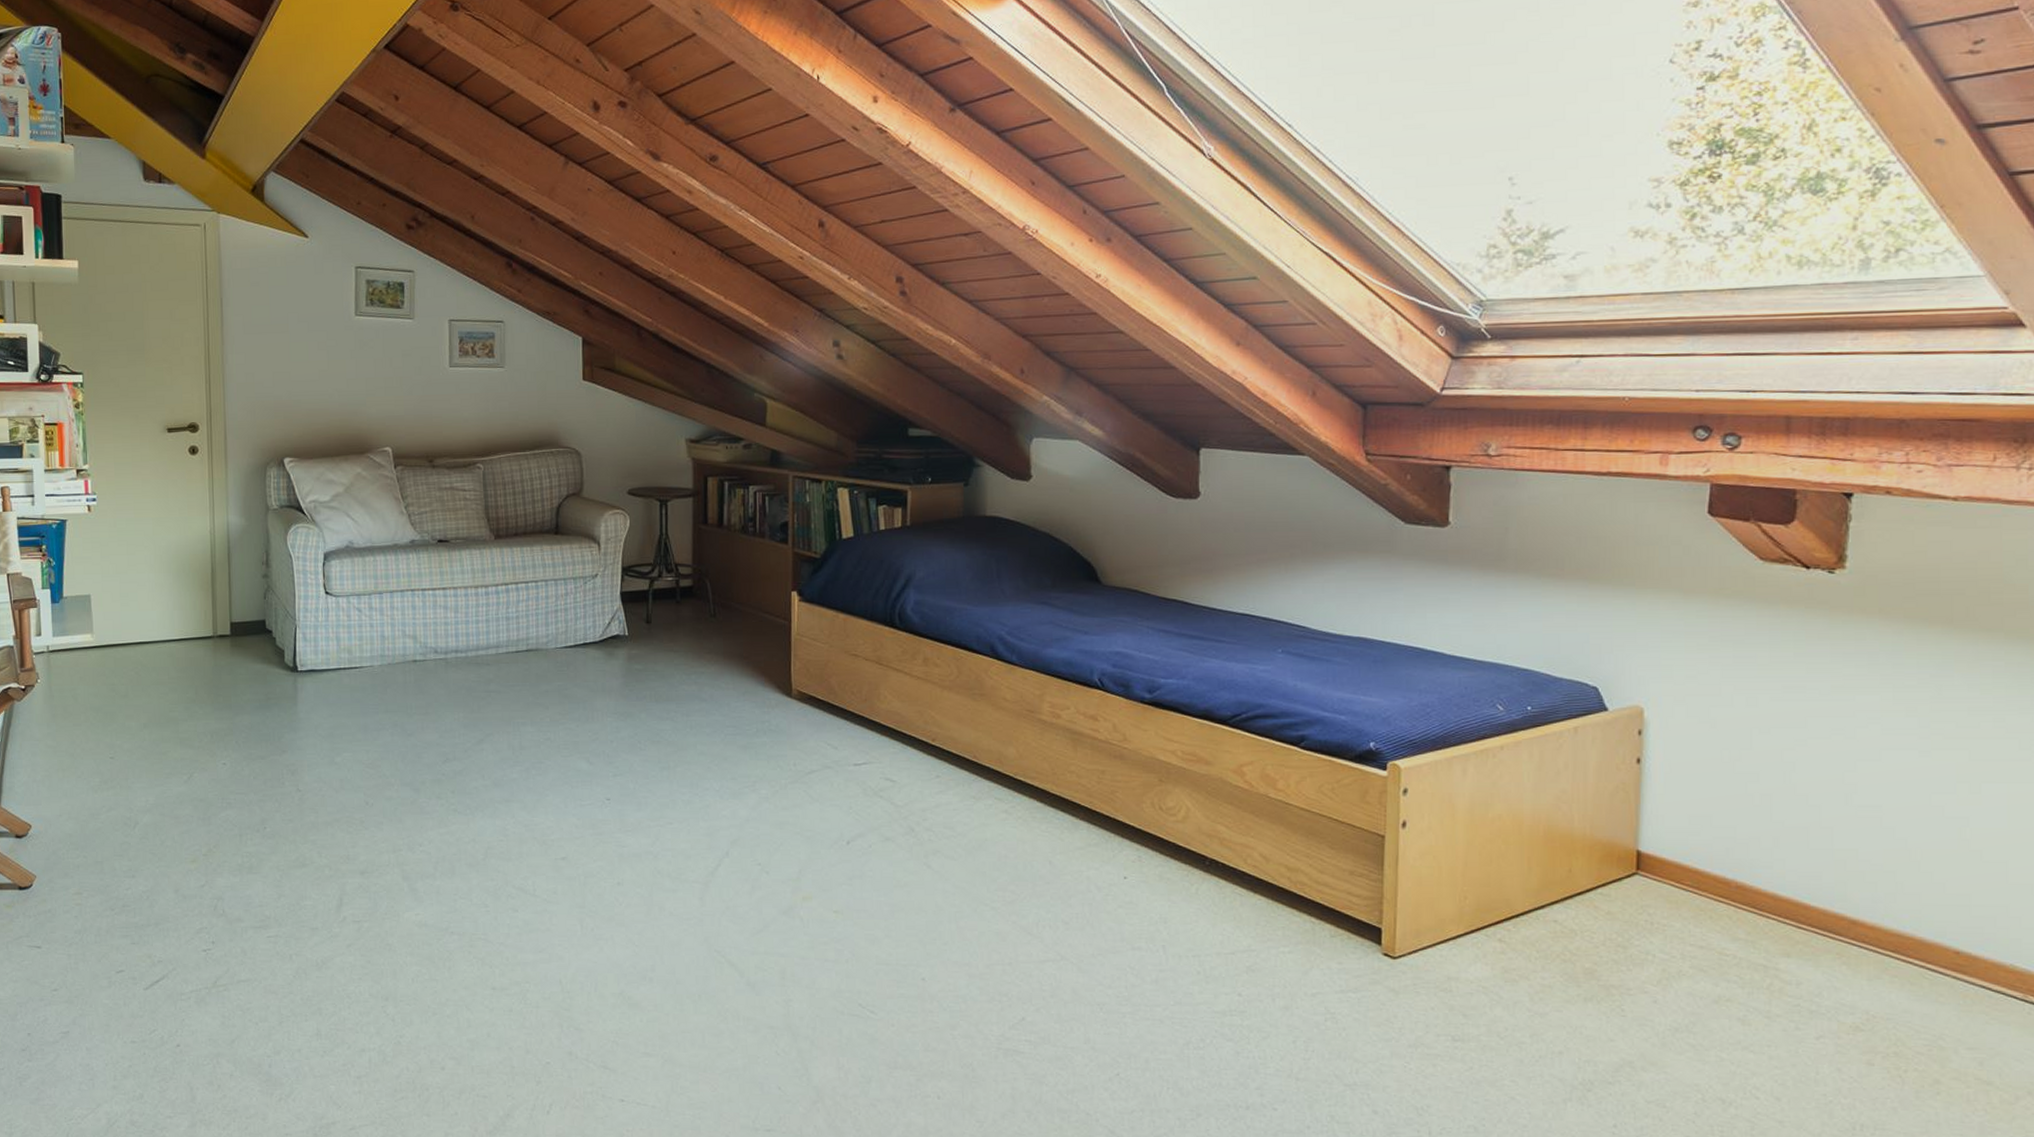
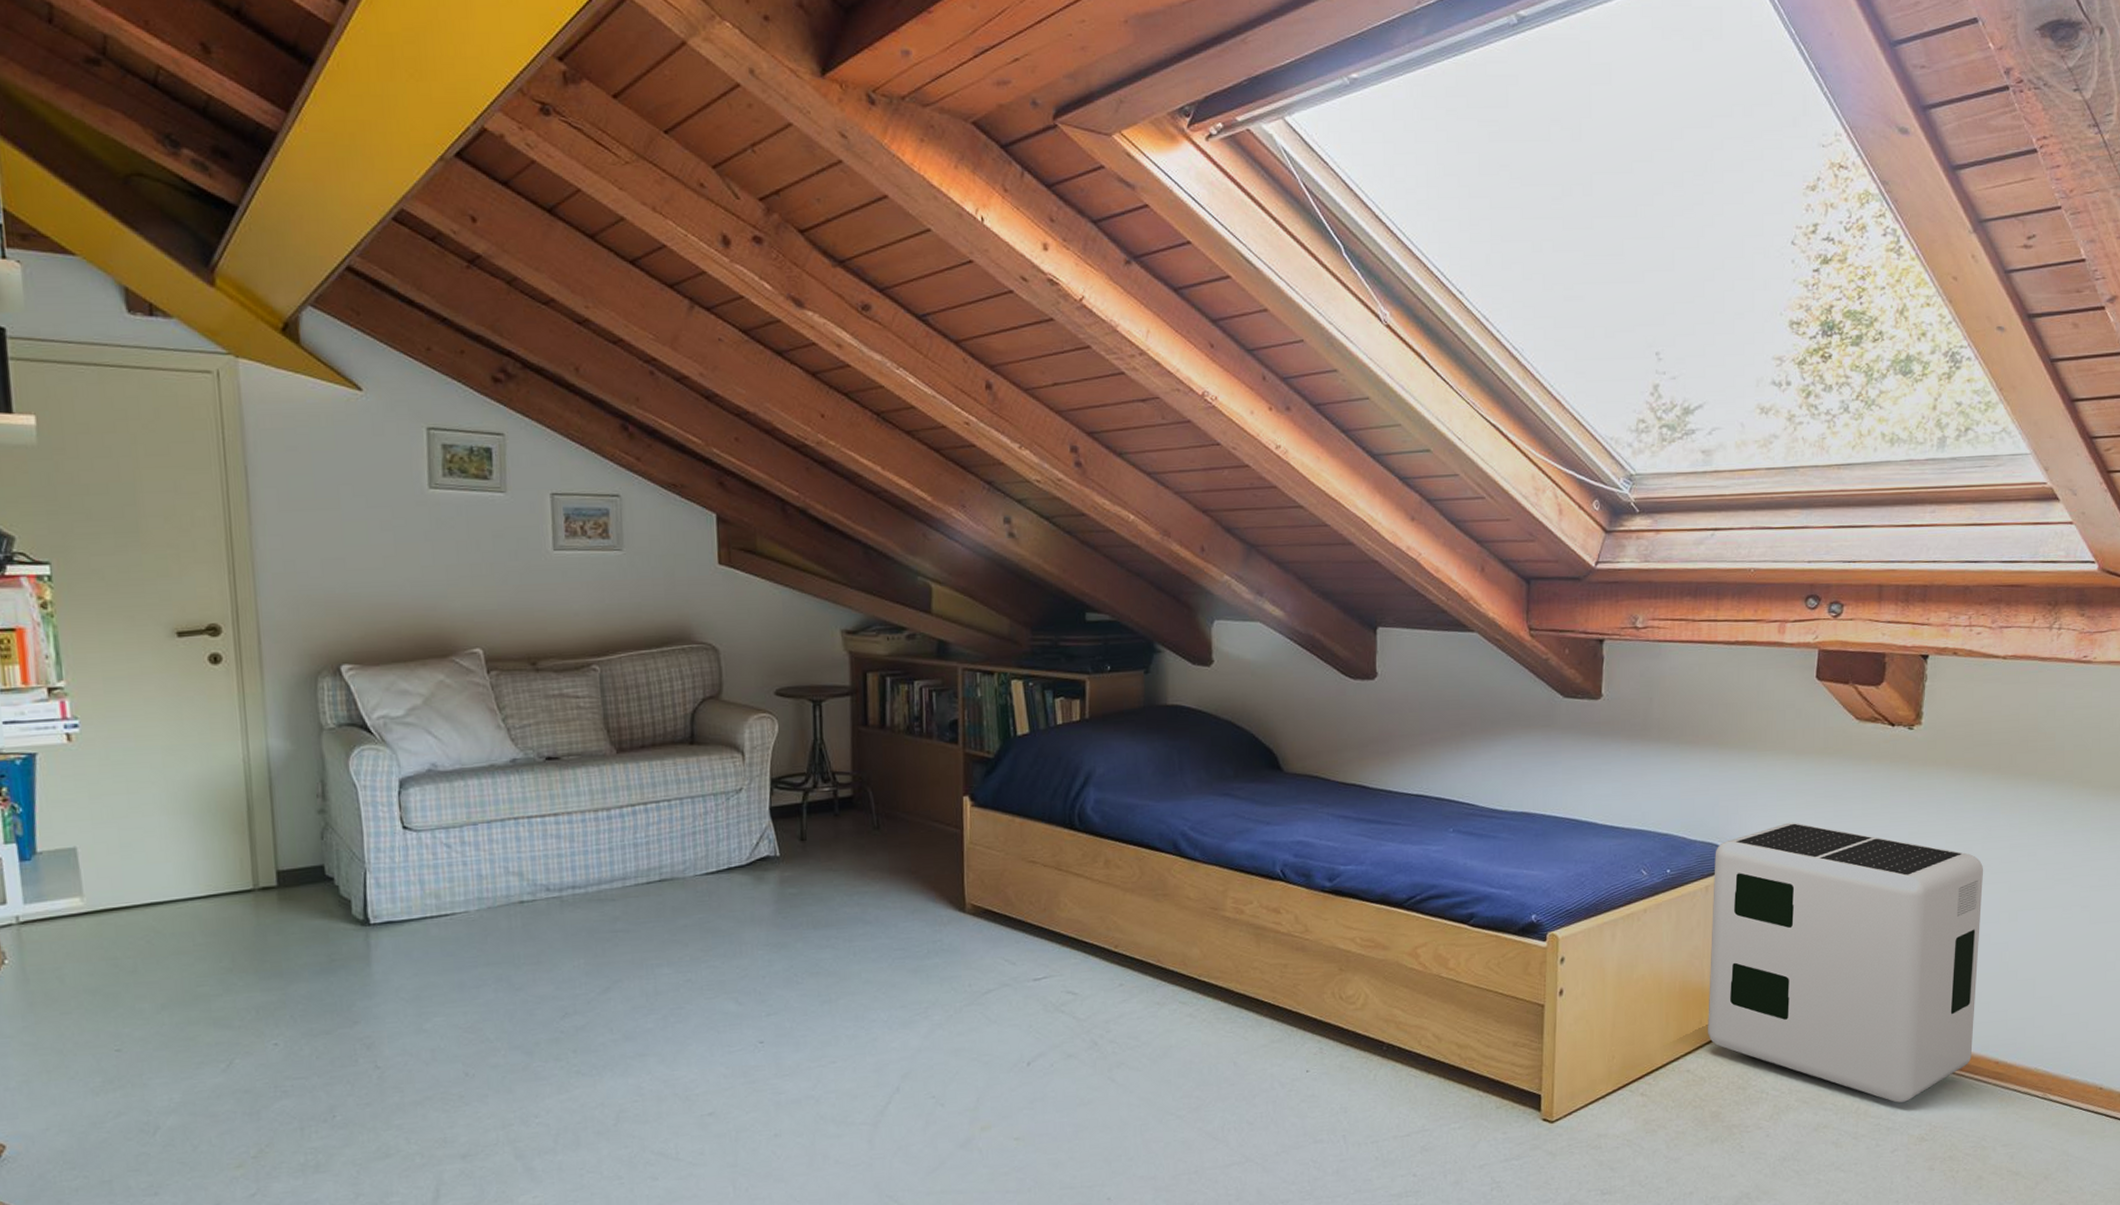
air purifier: none [1579,666,1934,984] -> present [1708,822,1984,1103]

